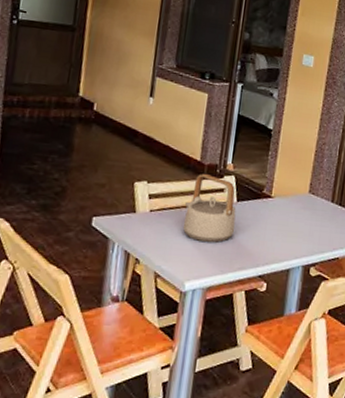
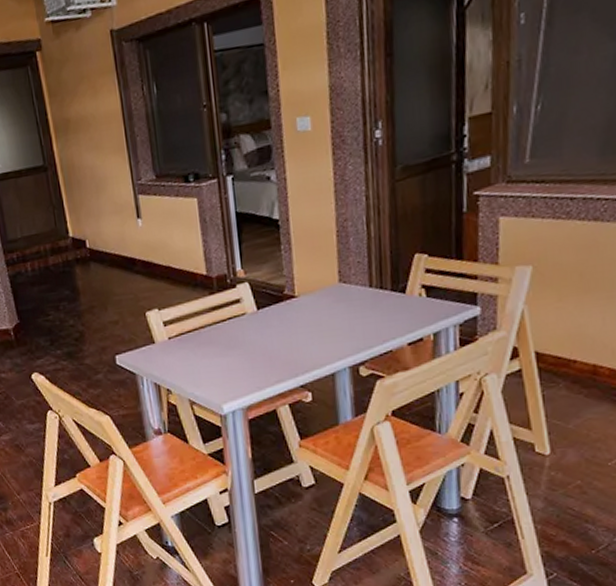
teapot: present [183,174,237,243] -> none [203,287,262,361]

